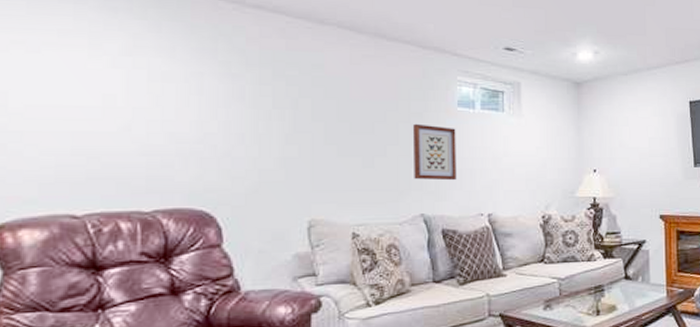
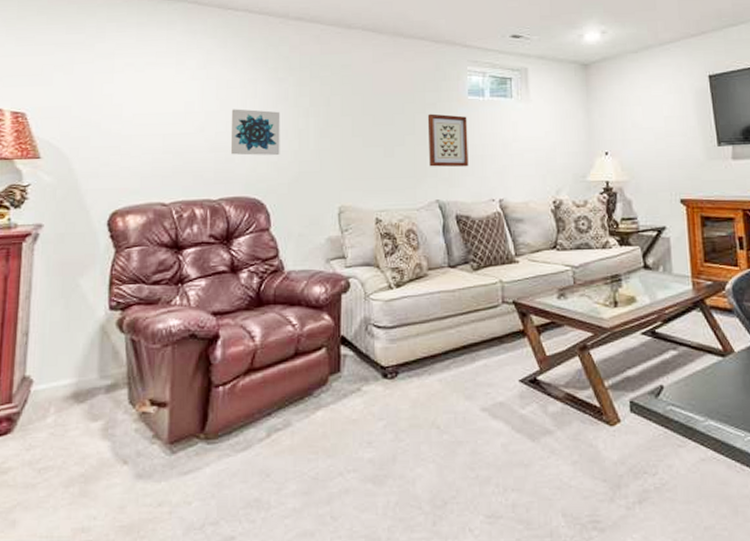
wall art: none [168,106,235,161] -> present [230,108,281,156]

